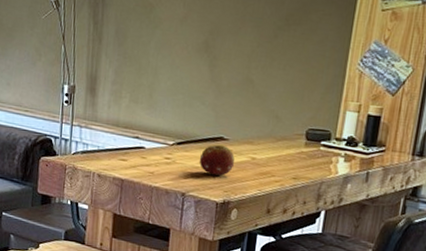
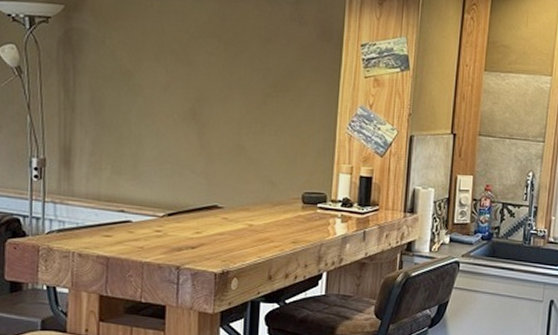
fruit: present [199,144,235,176] -> none [193,213,232,245]

